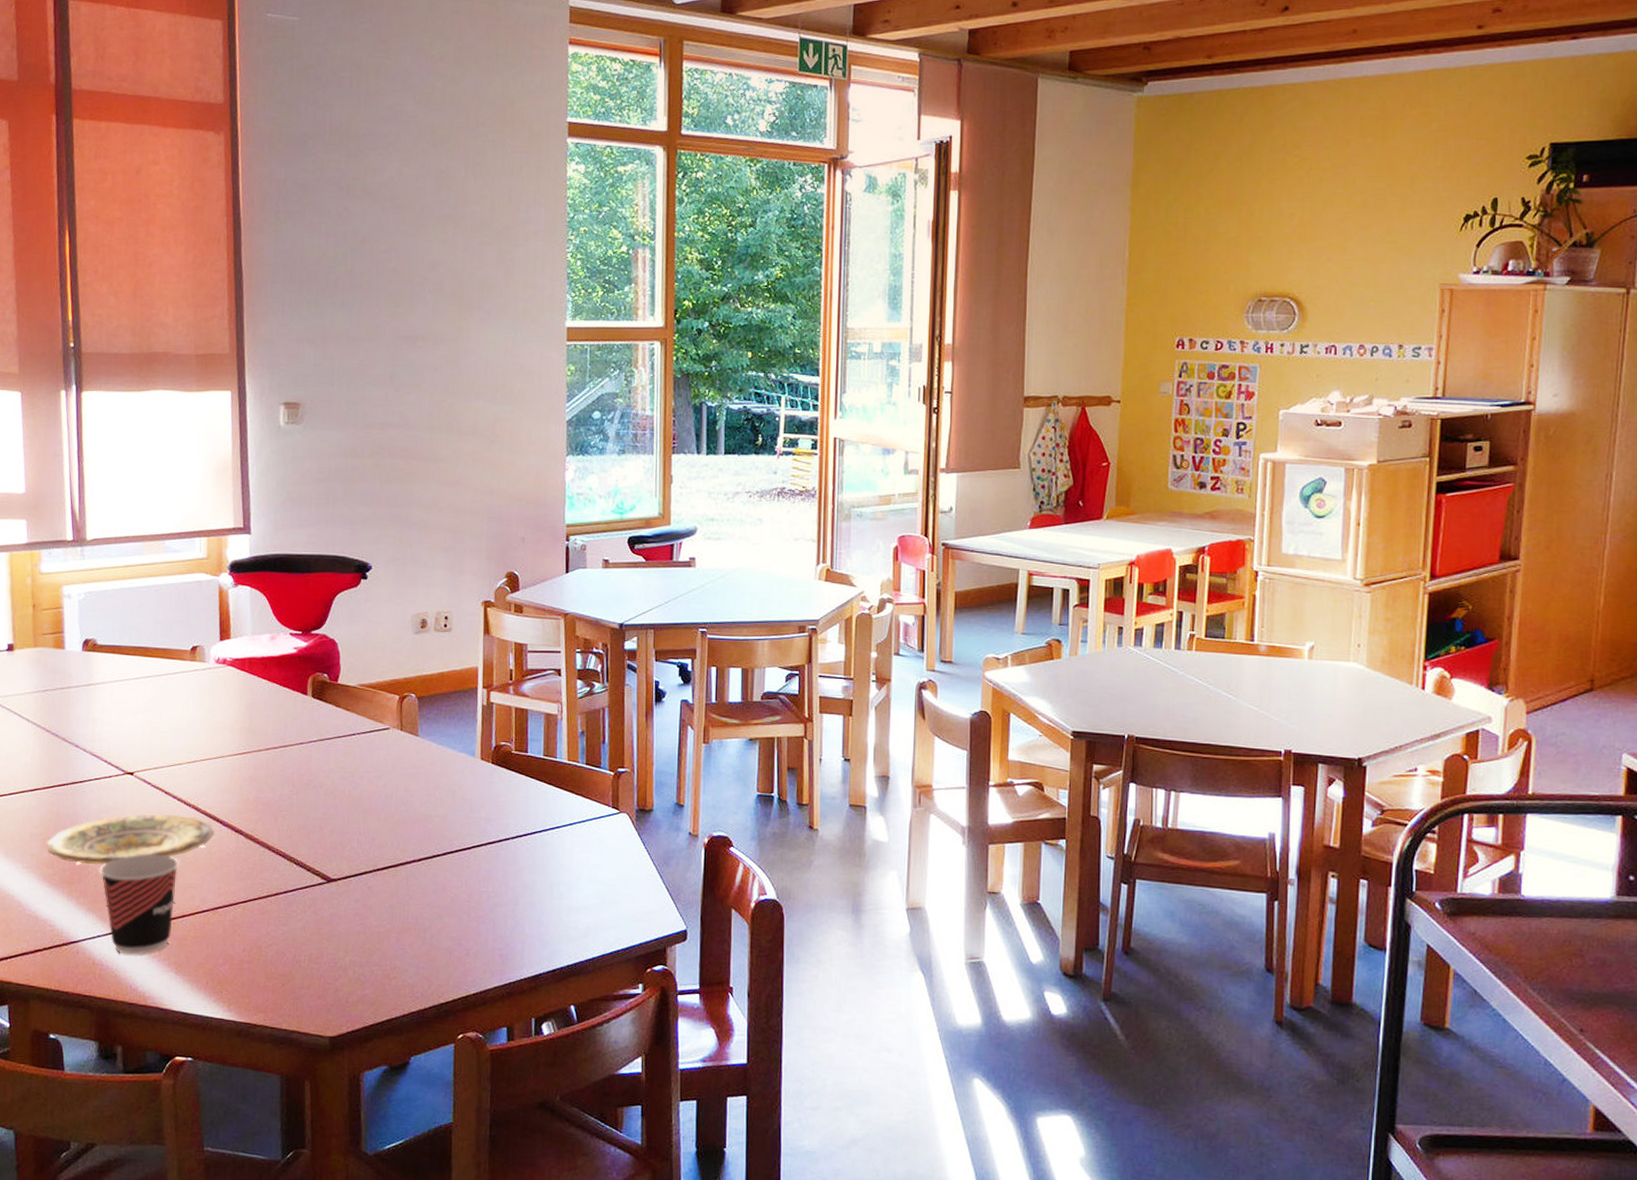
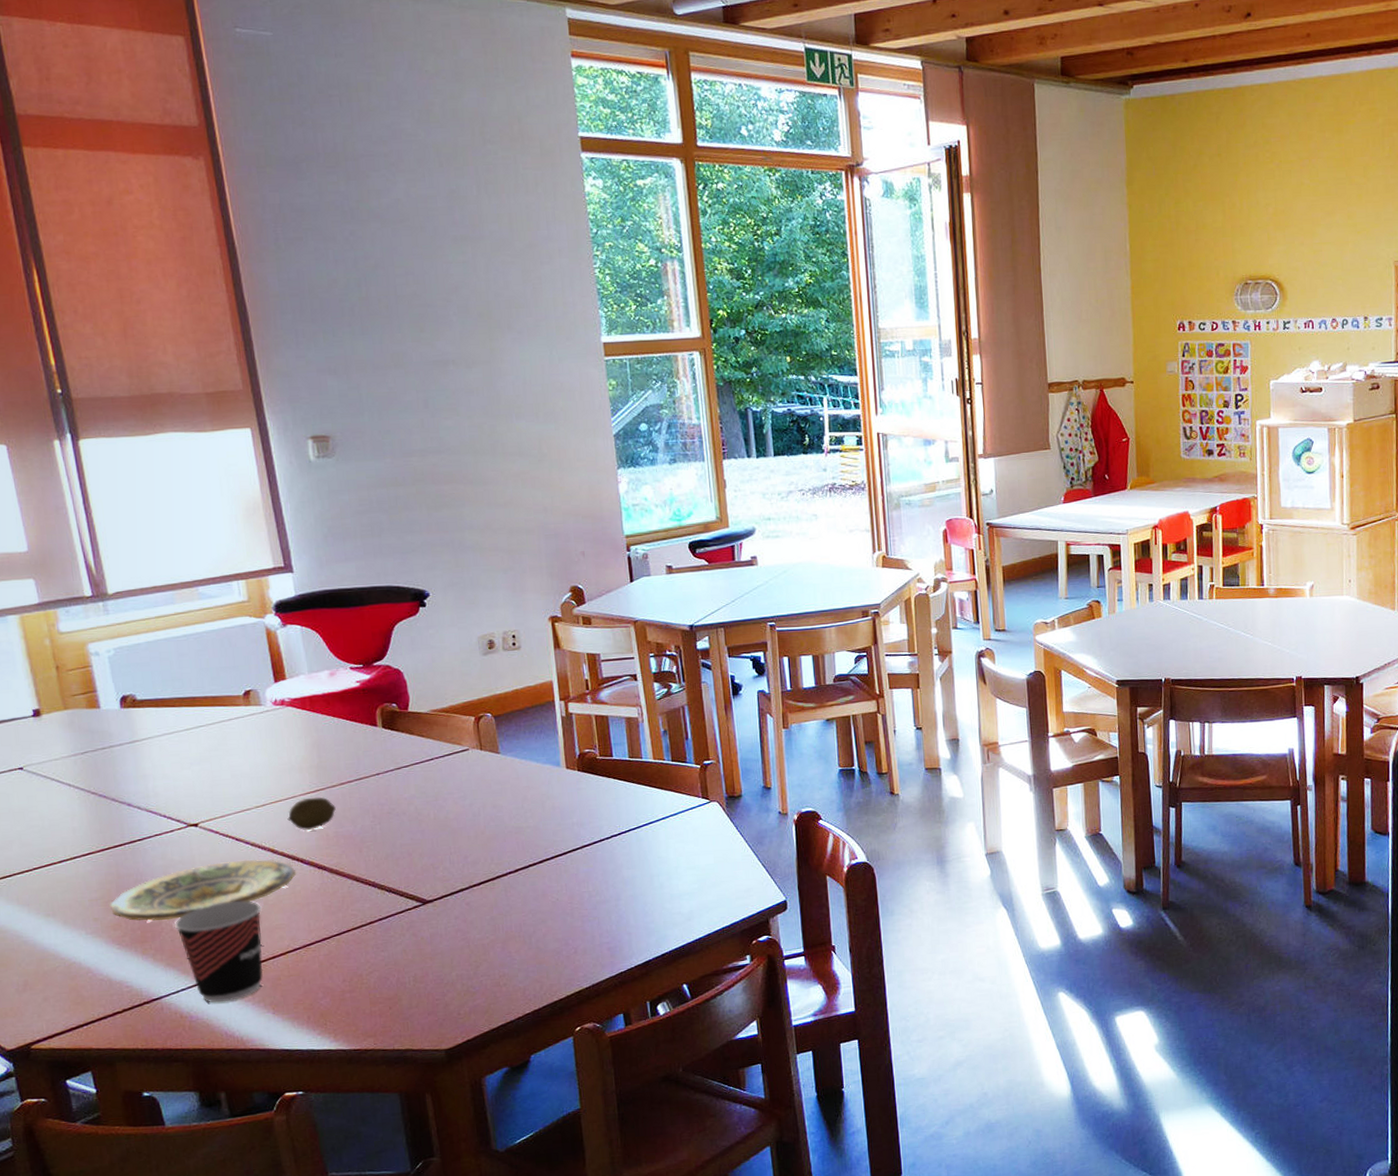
fruit: none [214,759,259,793] -> present [287,797,336,831]

